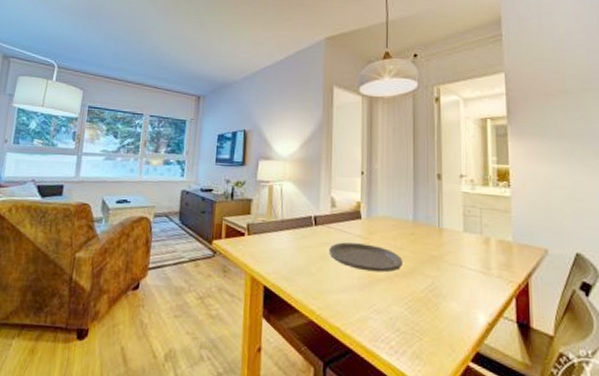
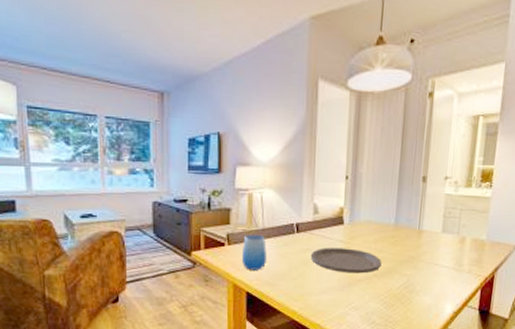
cup: none [260,226,285,263] -> present [241,235,267,270]

